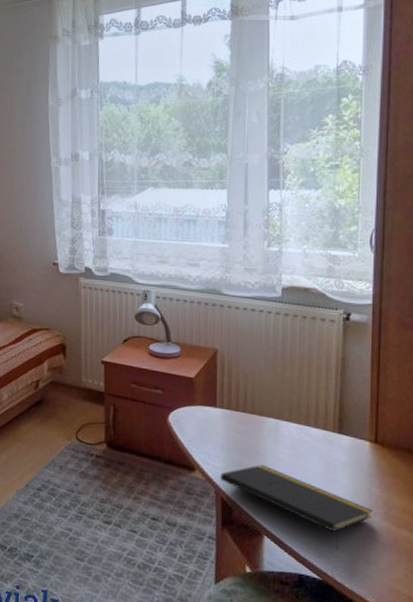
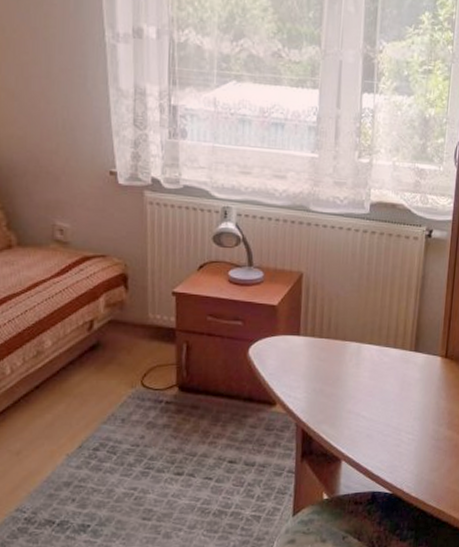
notepad: present [220,464,373,550] -> none [301,390,440,464]

